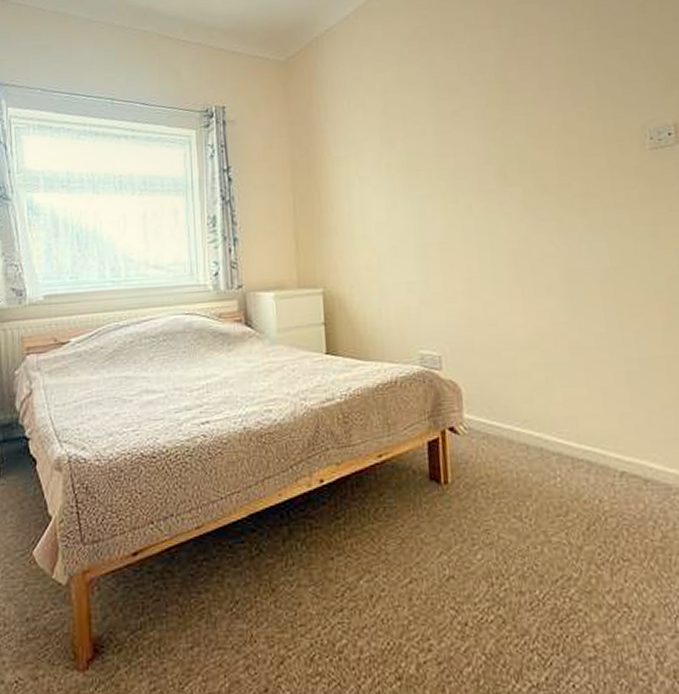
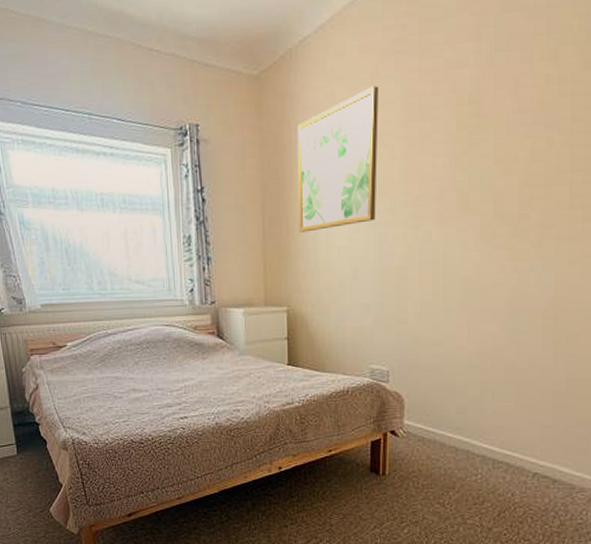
wall art: none [326,68,413,209] -> present [297,86,379,233]

